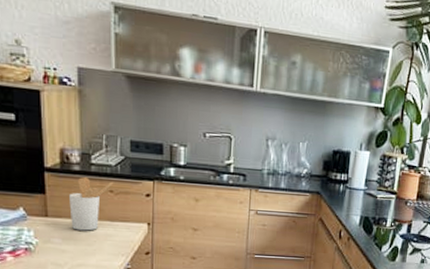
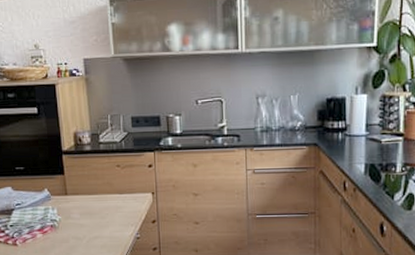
utensil holder: present [69,176,114,231] -> none [84,155,120,205]

